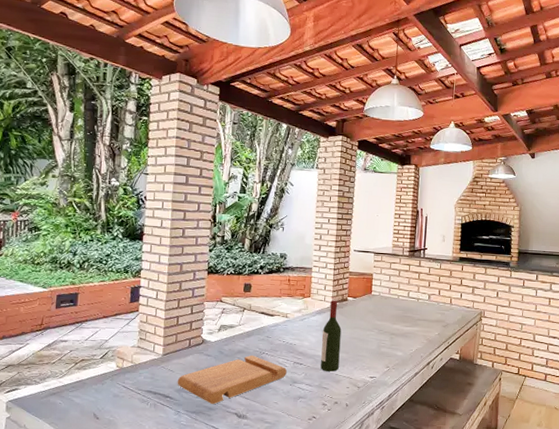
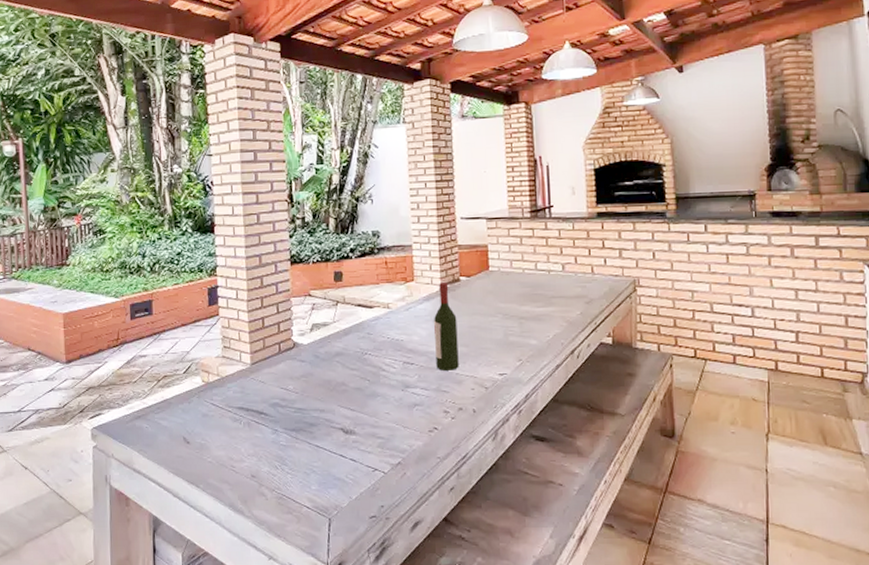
cutting board: present [177,355,287,405] -> none [270,356,396,420]

